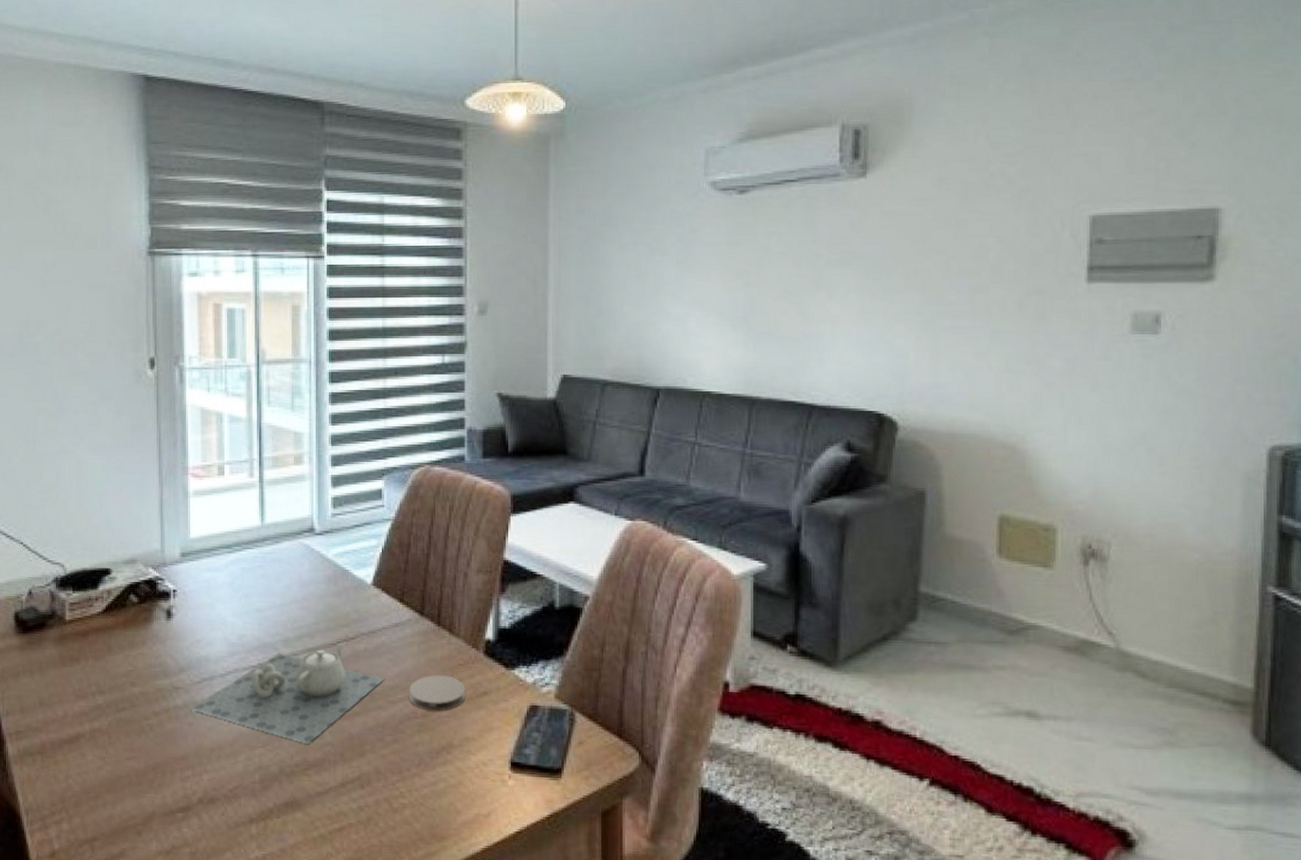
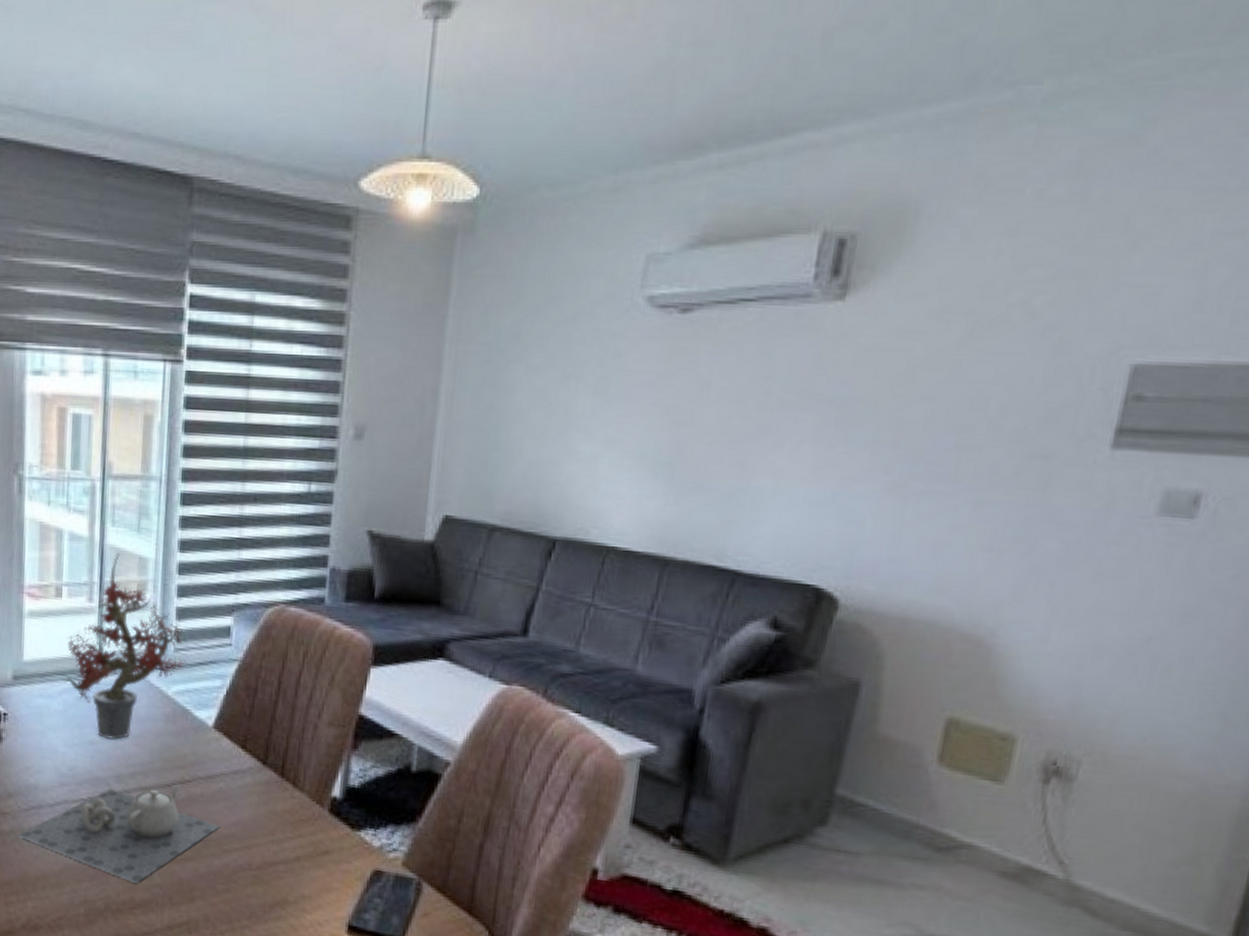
potted plant: none [230,430,343,605] -> present [64,553,186,739]
coaster: present [409,674,466,712] -> none [245,827,306,866]

